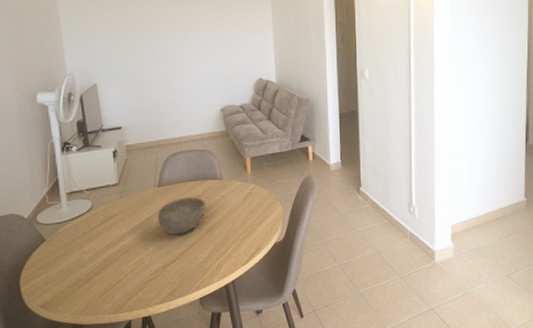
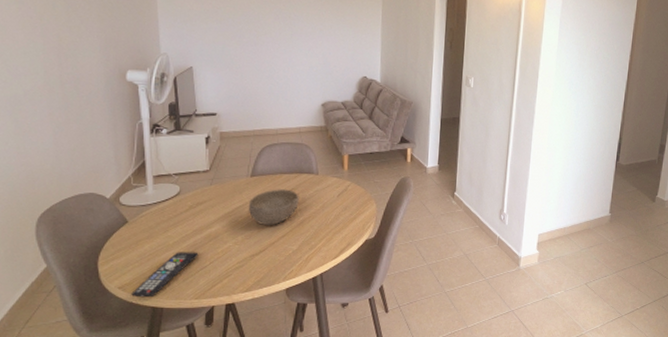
remote control: none [52,266,113,315] -> present [131,252,199,298]

